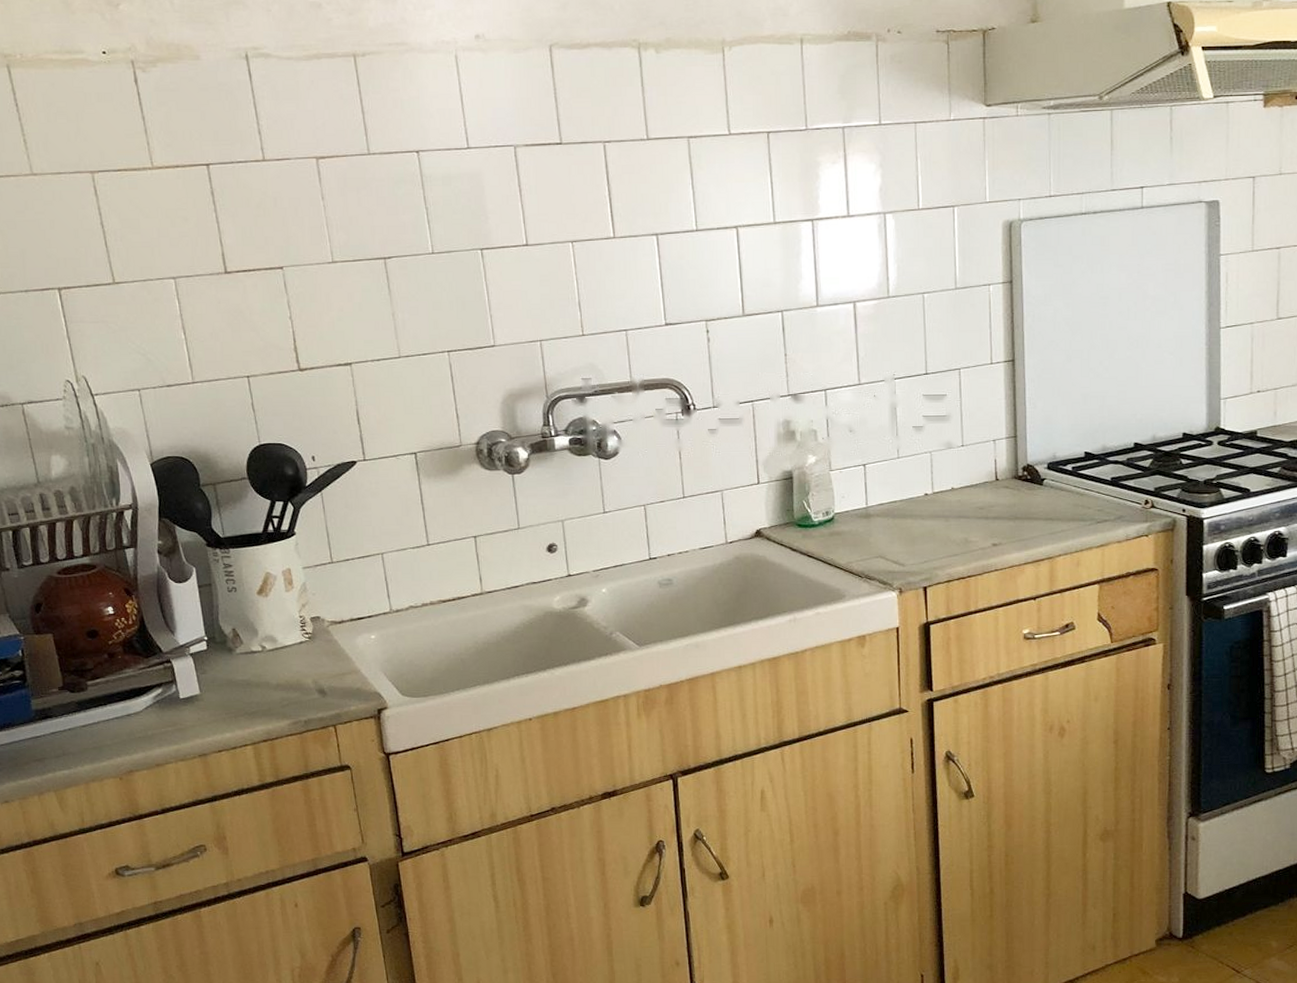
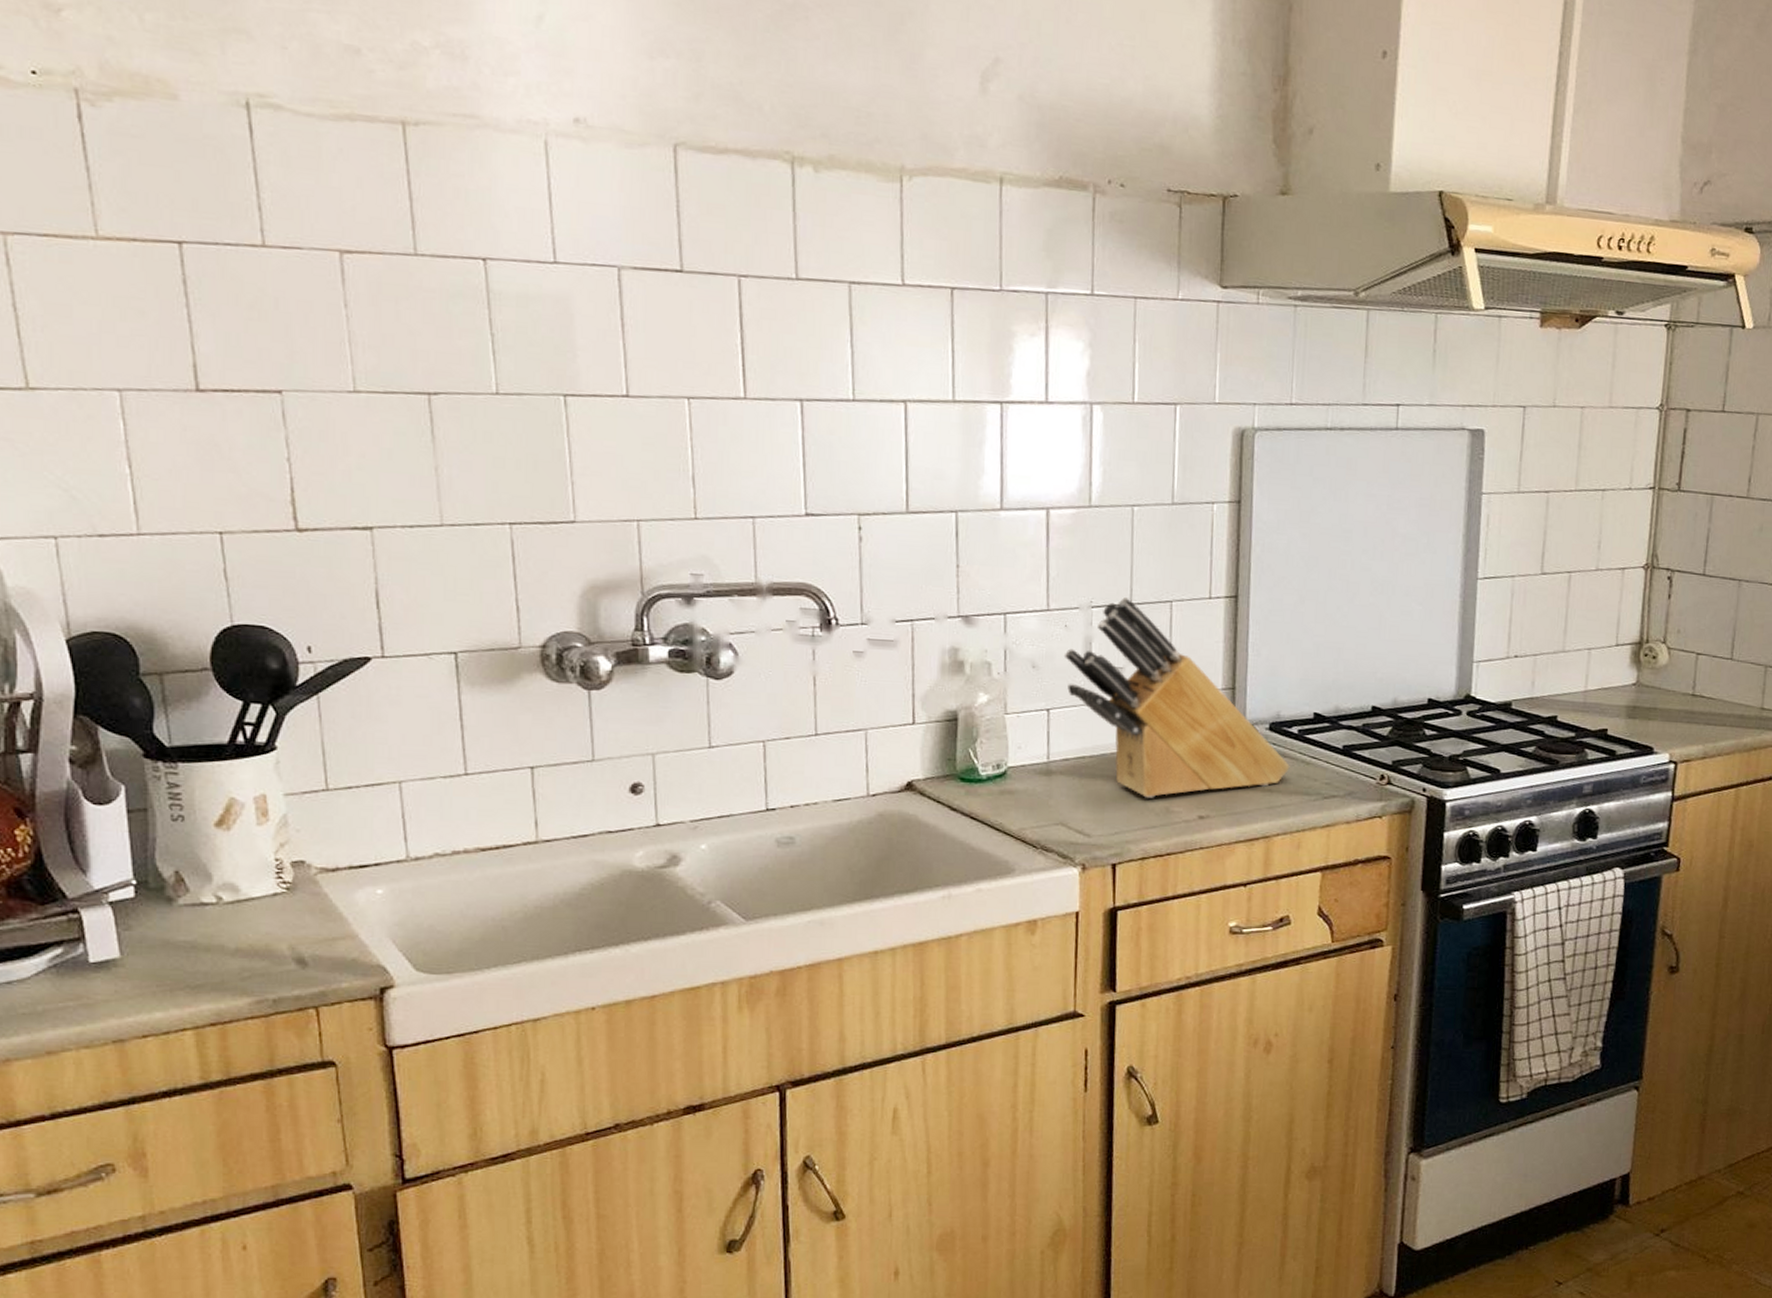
knife block: none [874,368,1067,531] -> present [1063,596,1290,798]

